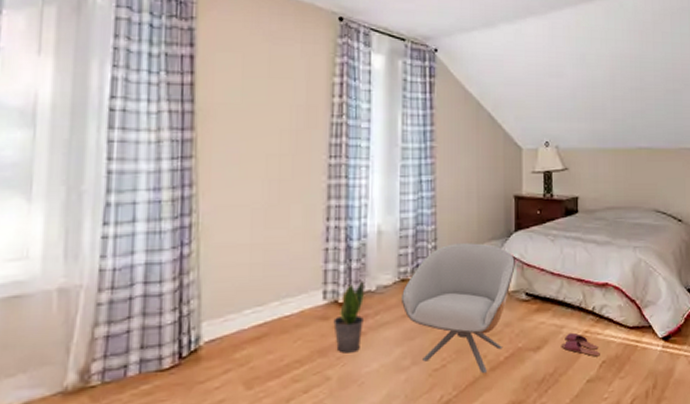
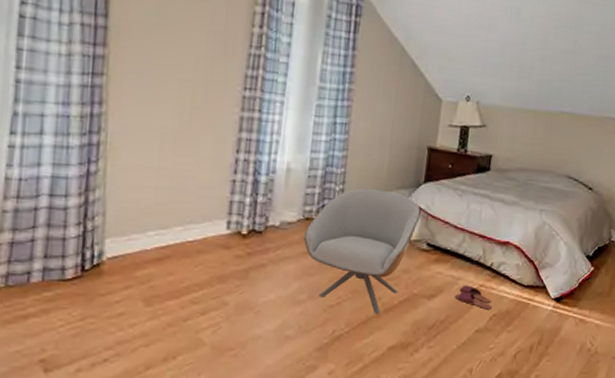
potted plant: present [333,281,364,354] -> none [235,215,268,282]

